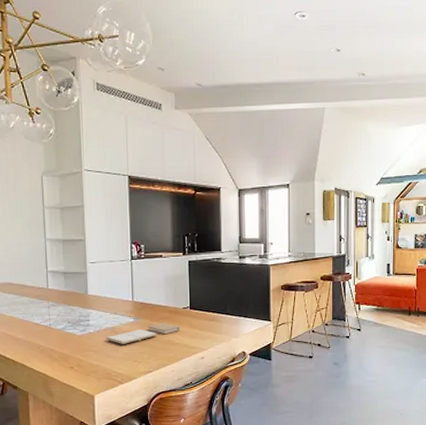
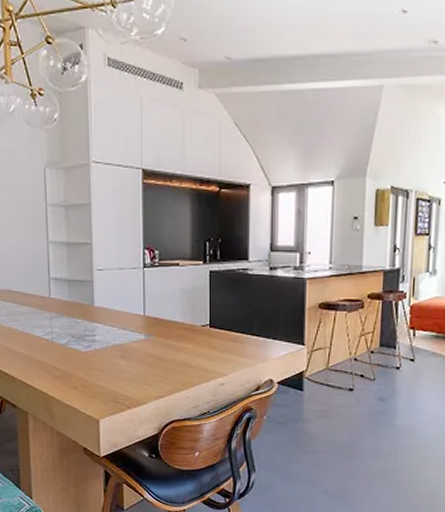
book: present [106,322,181,344] -> none [113,341,198,364]

